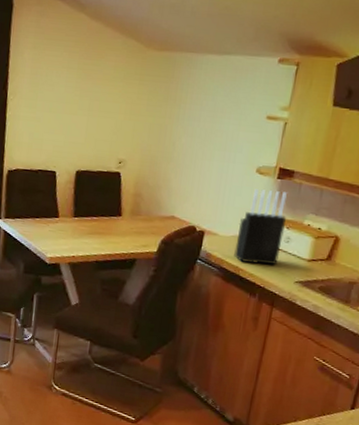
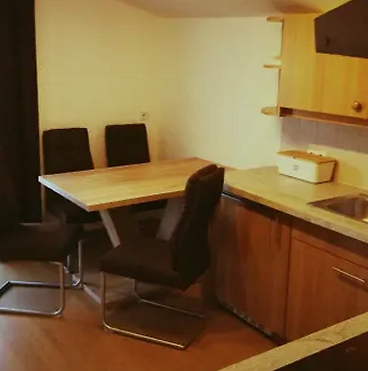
knife block: present [234,189,287,266] -> none [252,127,292,192]

